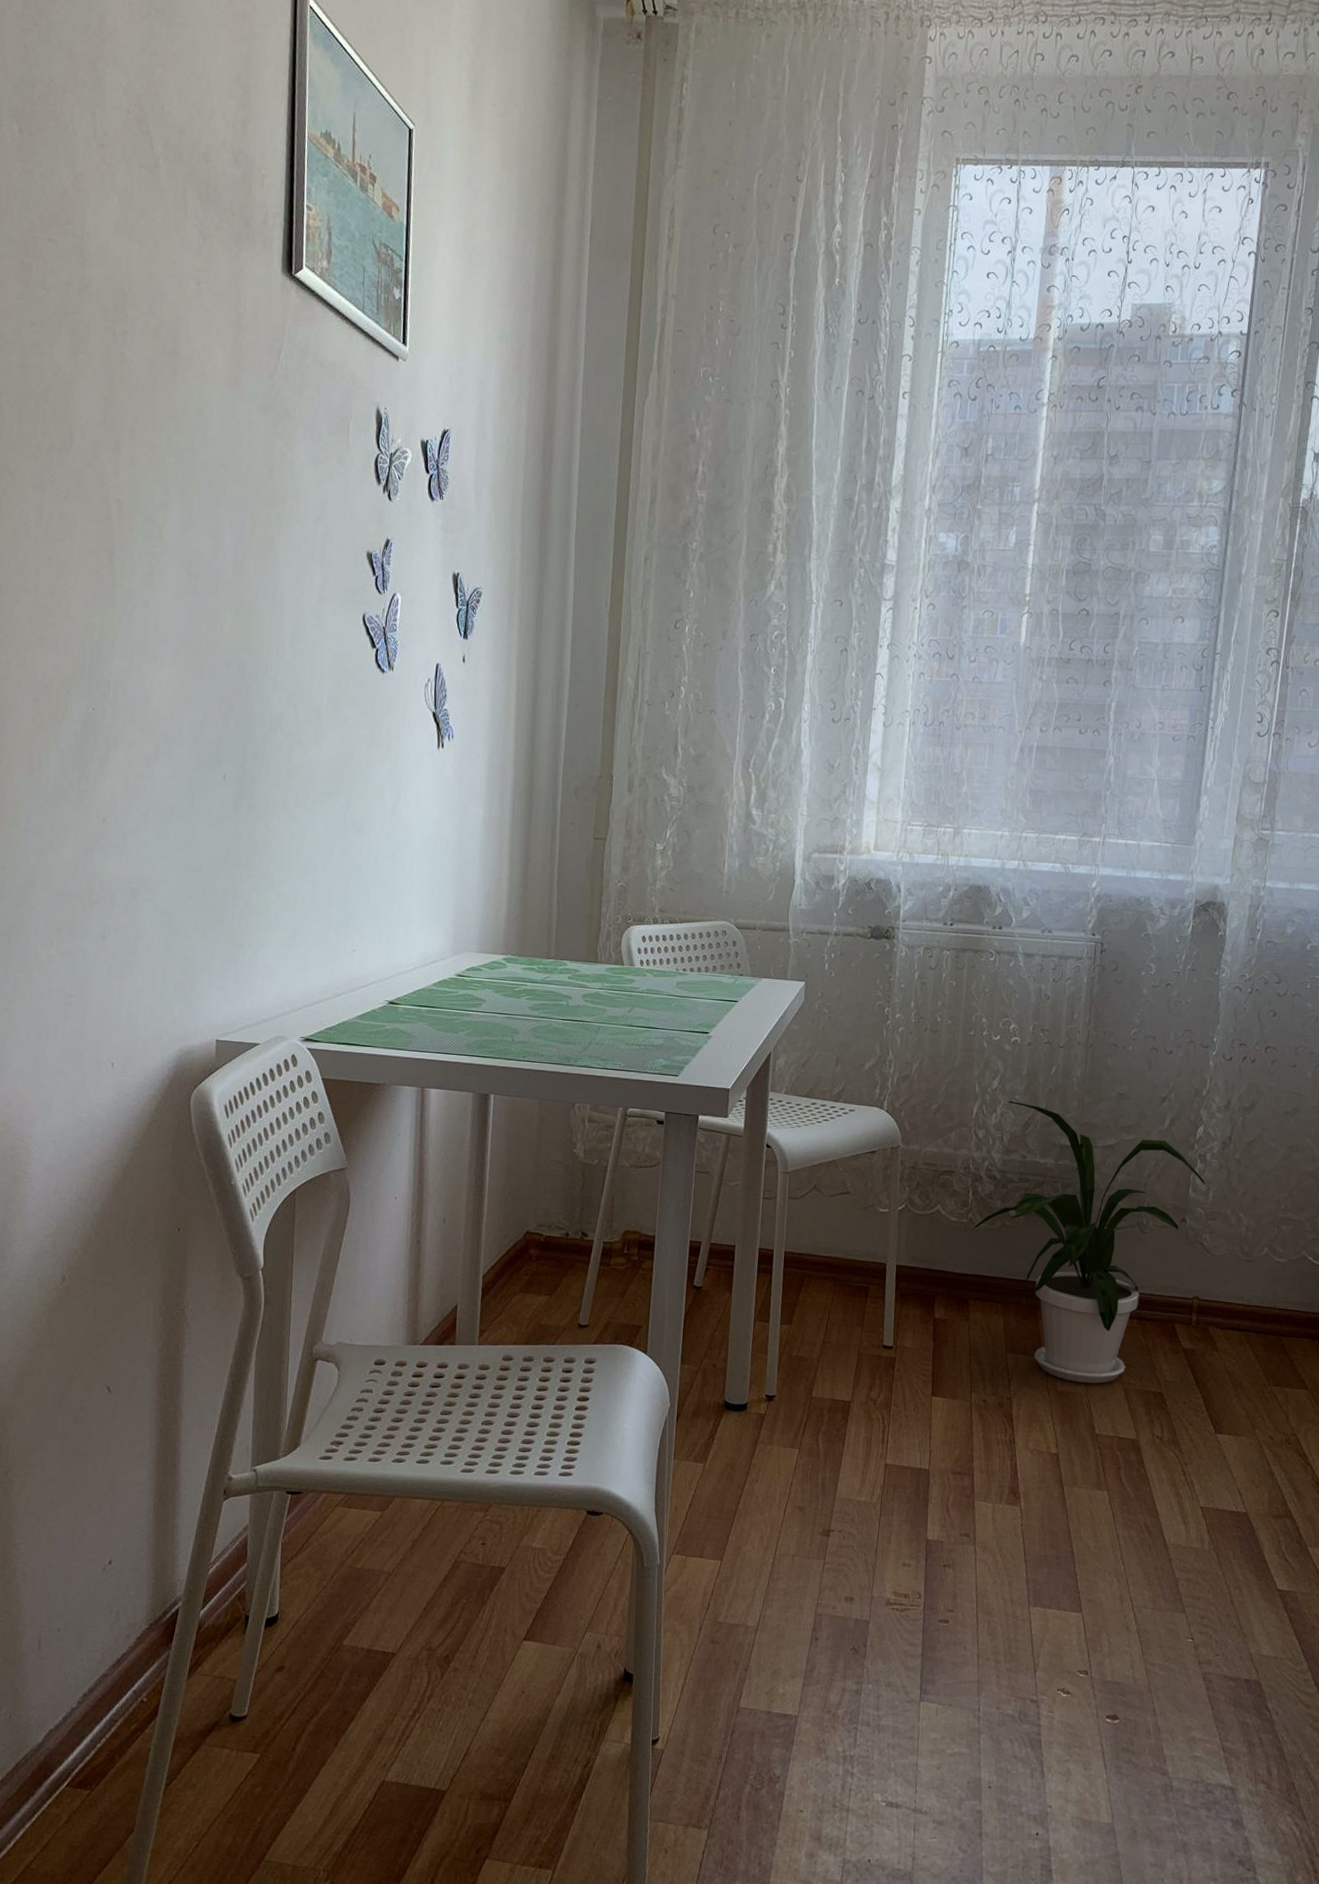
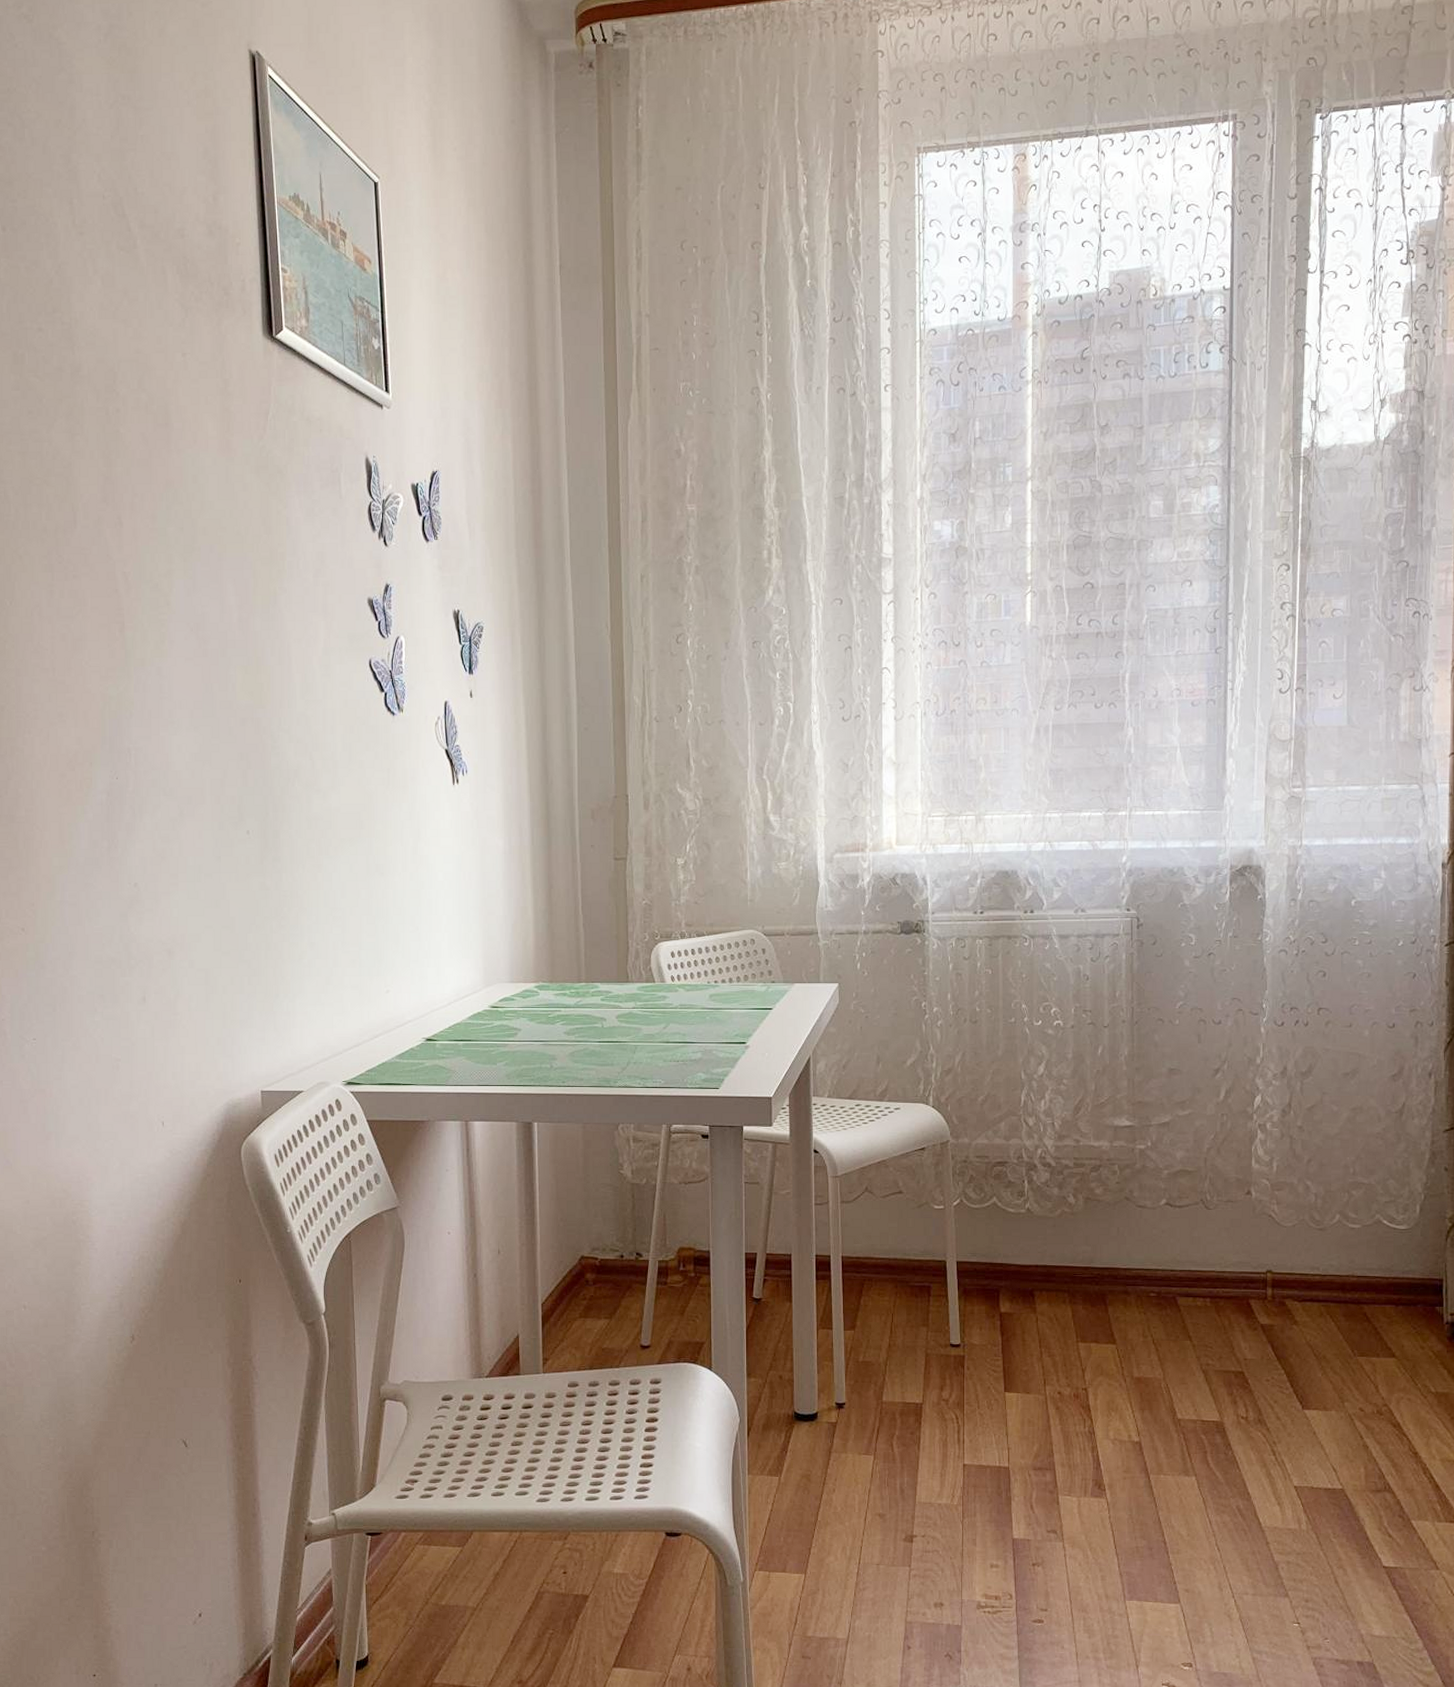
house plant: present [974,1100,1206,1384] -> none [1032,1085,1269,1368]

